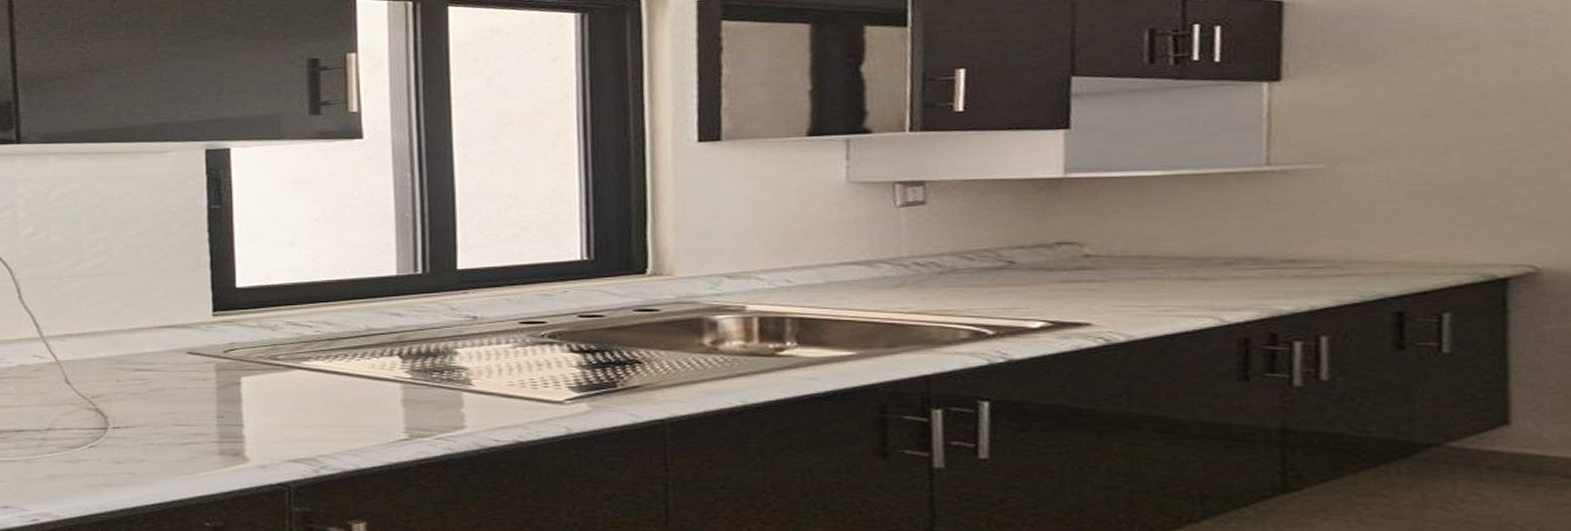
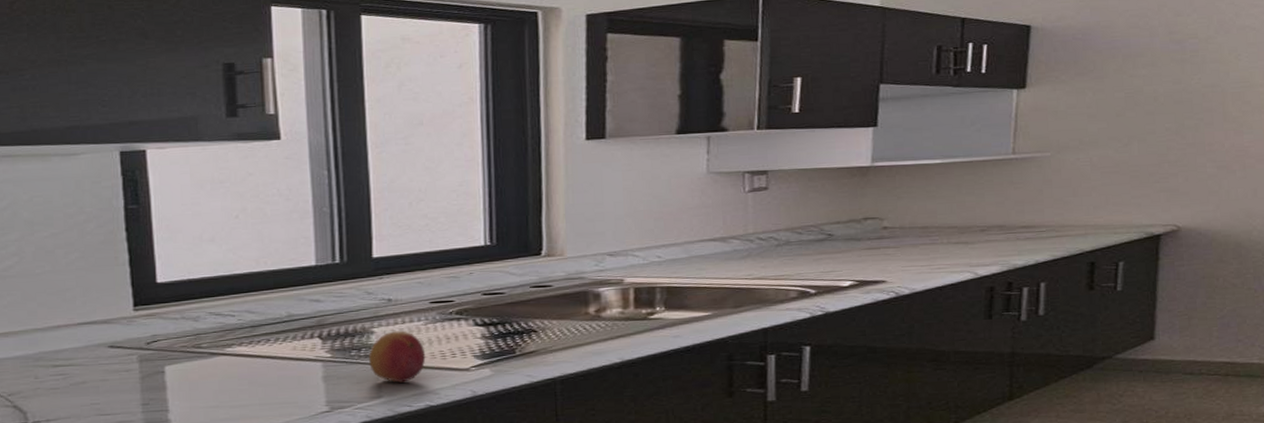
fruit: none [452,353,514,413] -> present [369,331,426,383]

